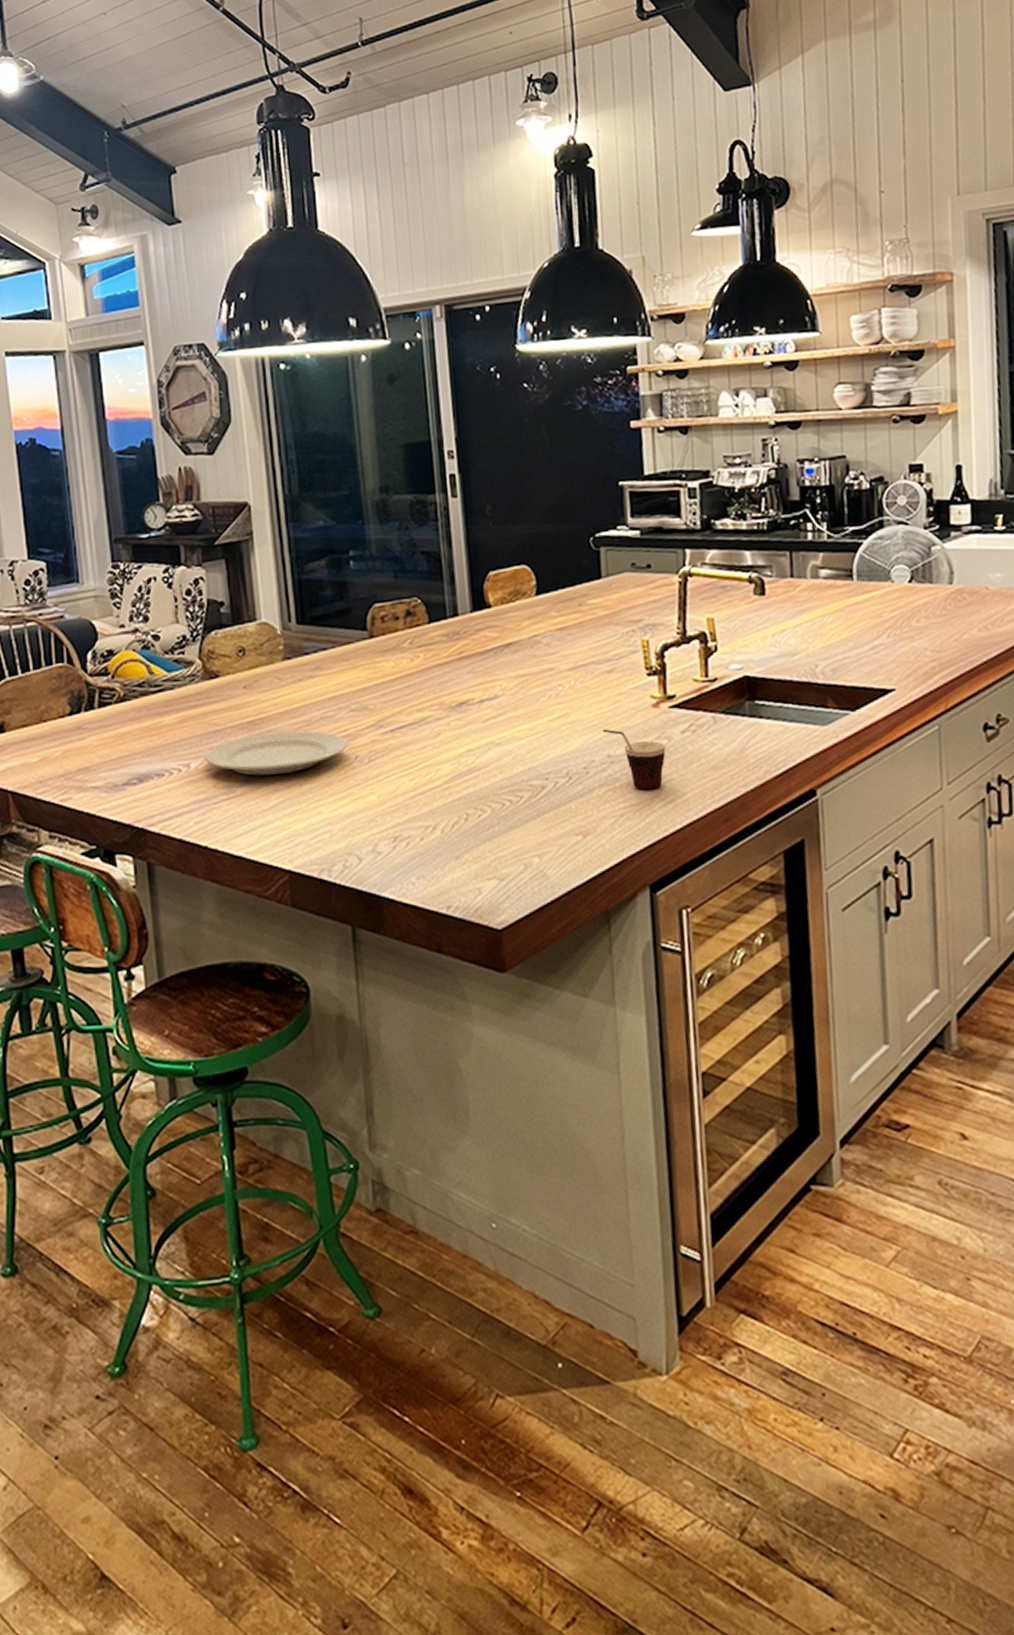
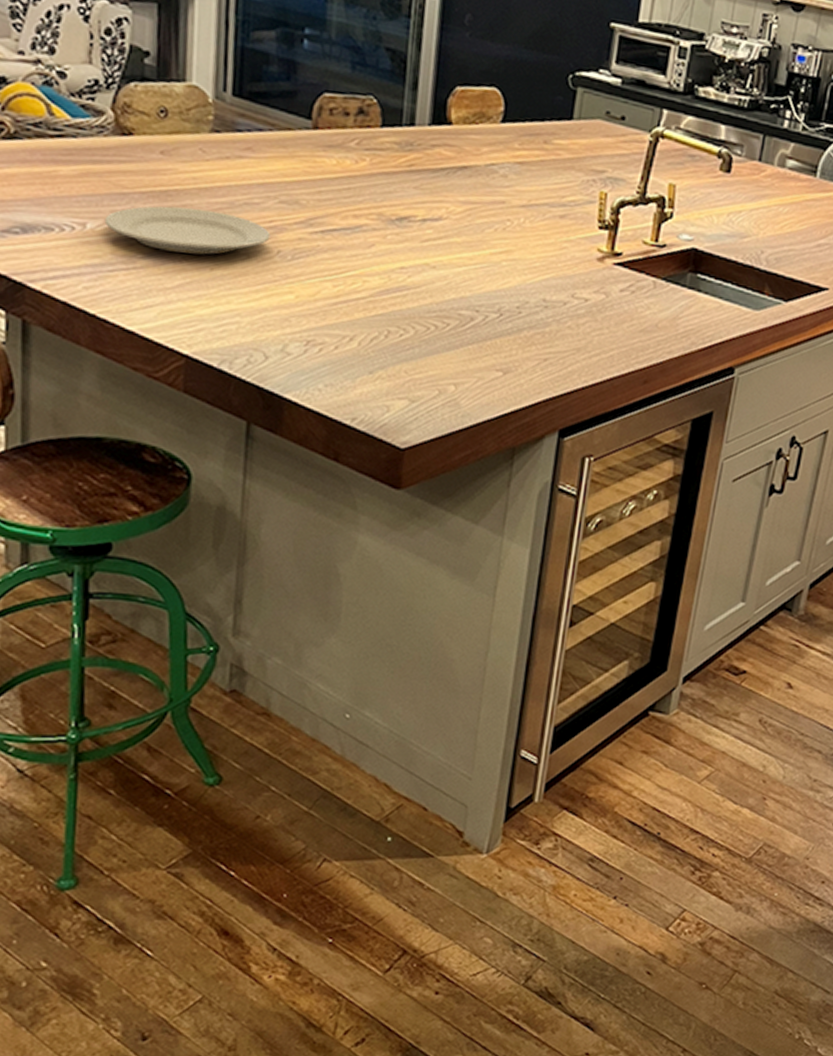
cup: present [603,729,666,789] -> none [543,273,602,340]

